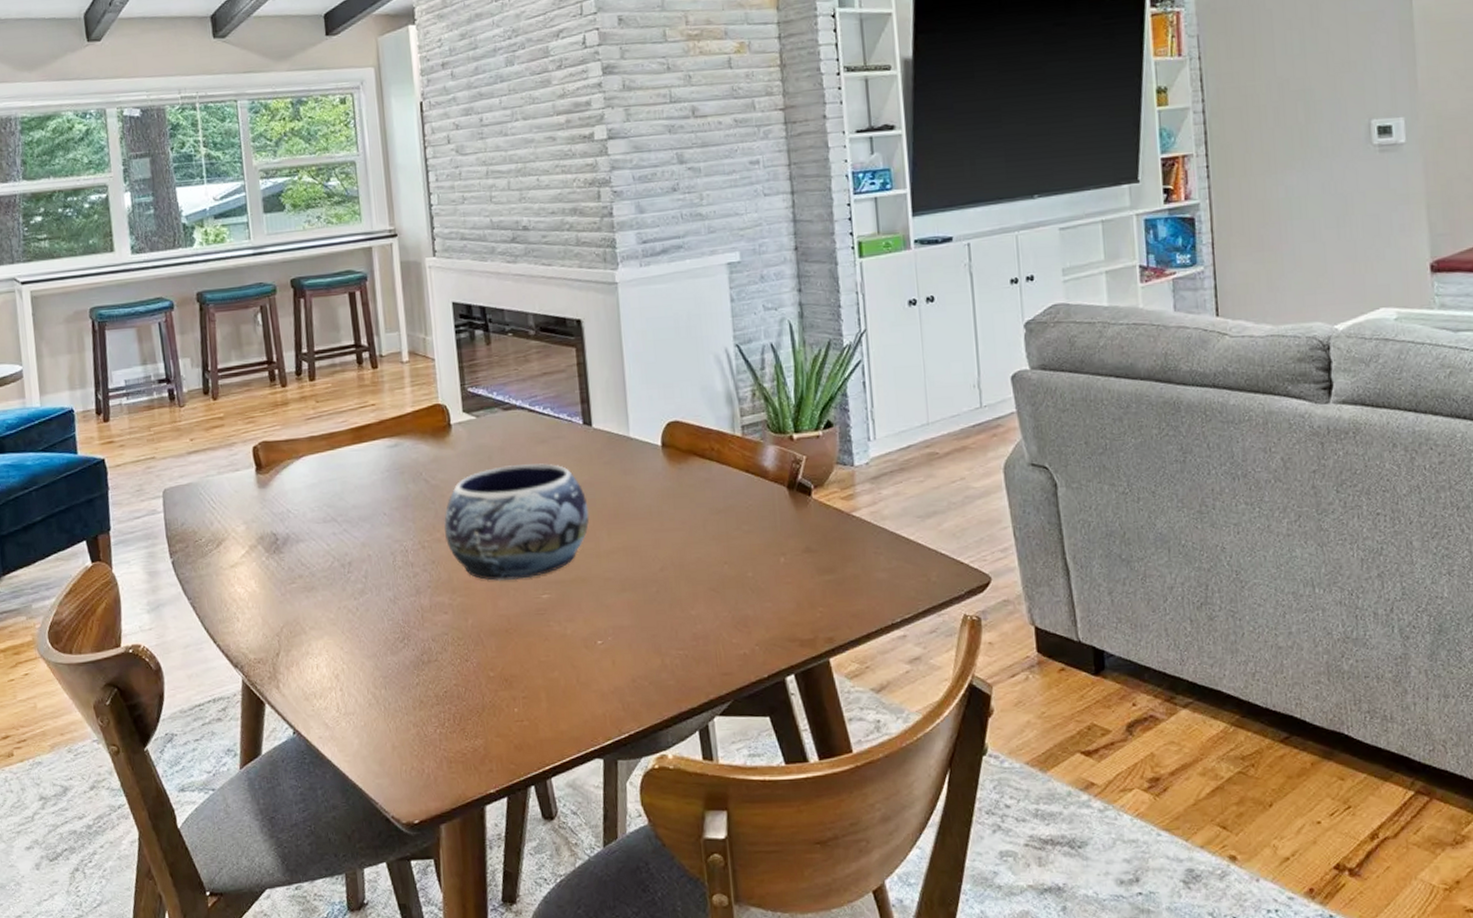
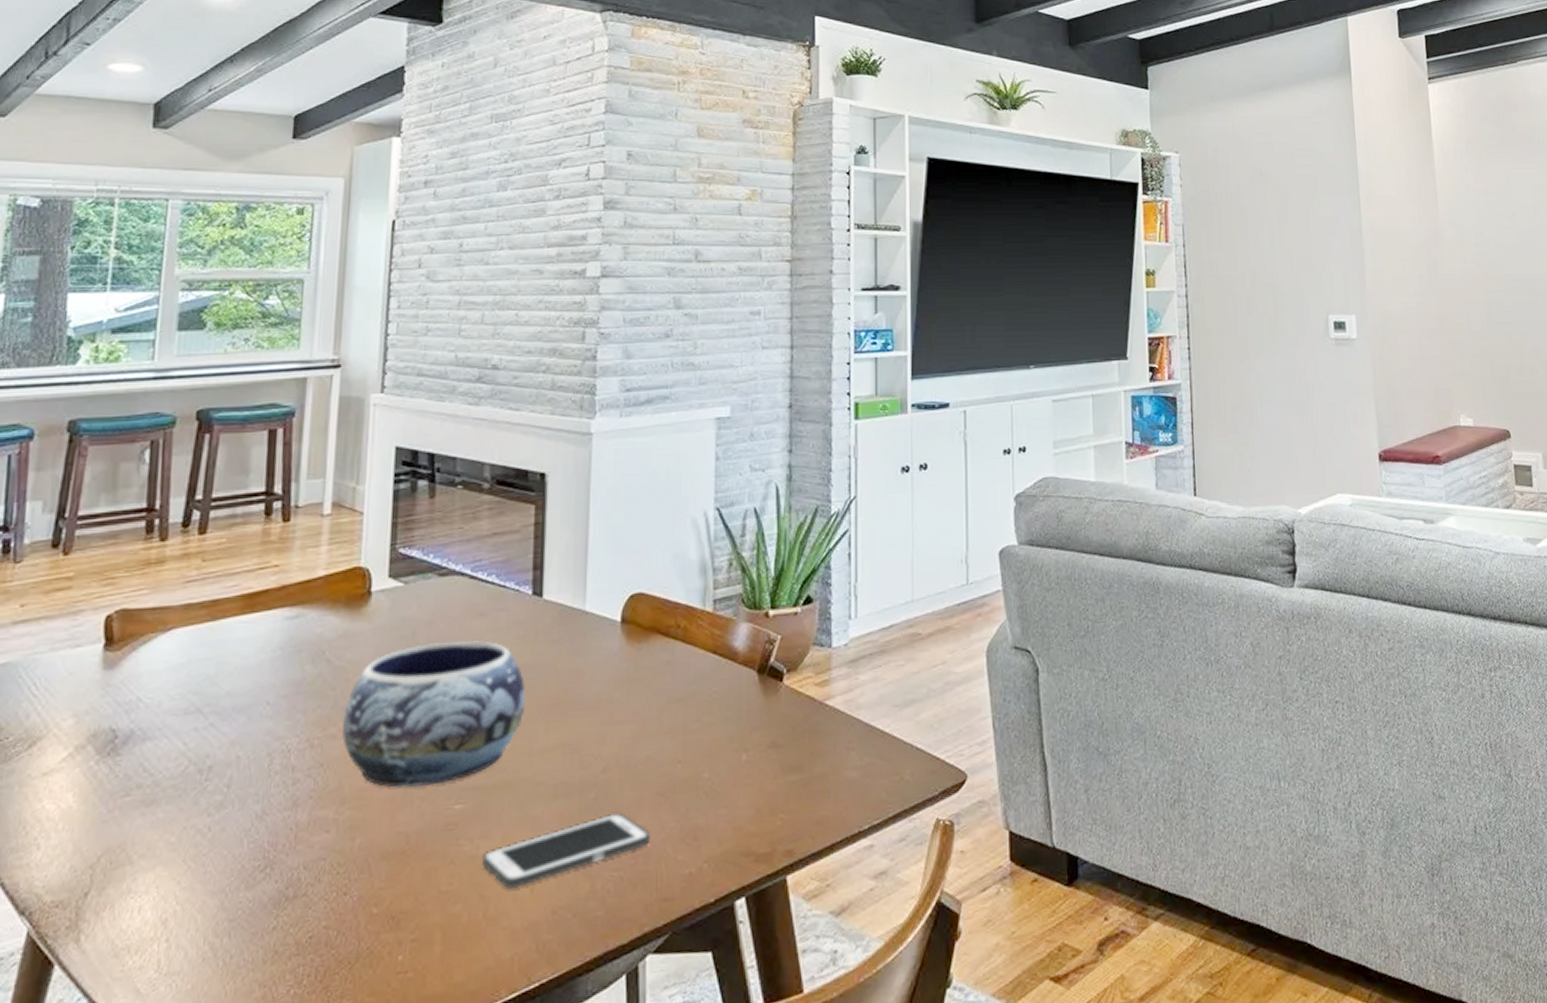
cell phone: none [569,604,708,662] -> present [481,813,651,890]

